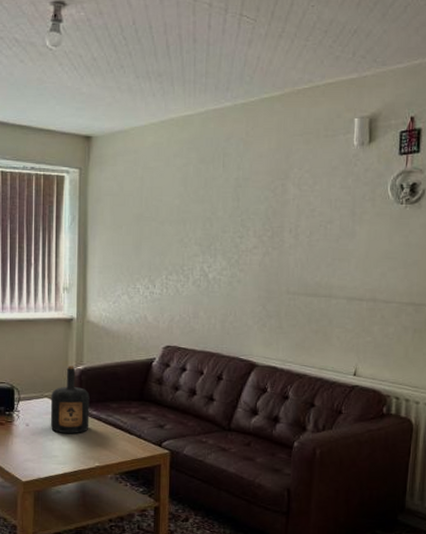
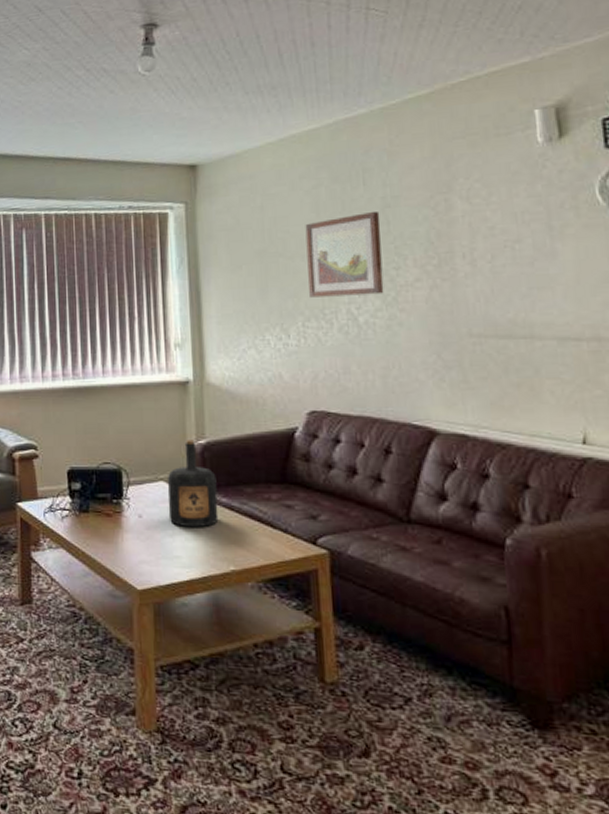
wall art: none [172,189,233,257] -> present [305,210,384,298]

